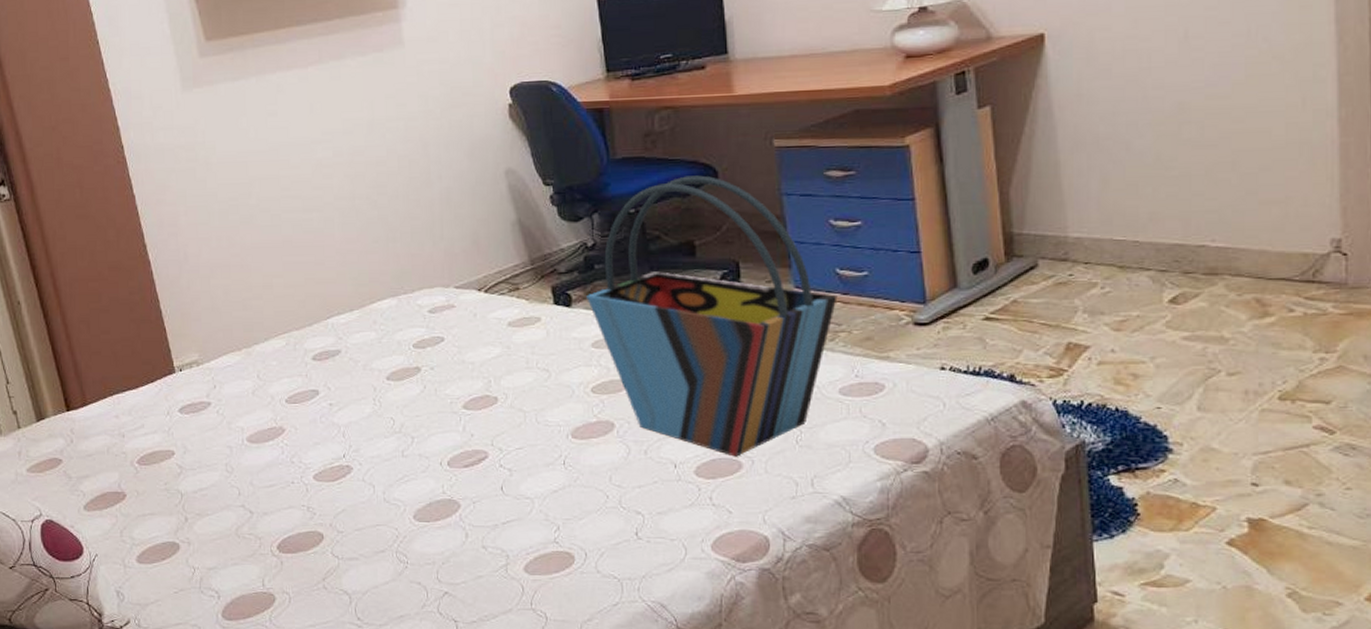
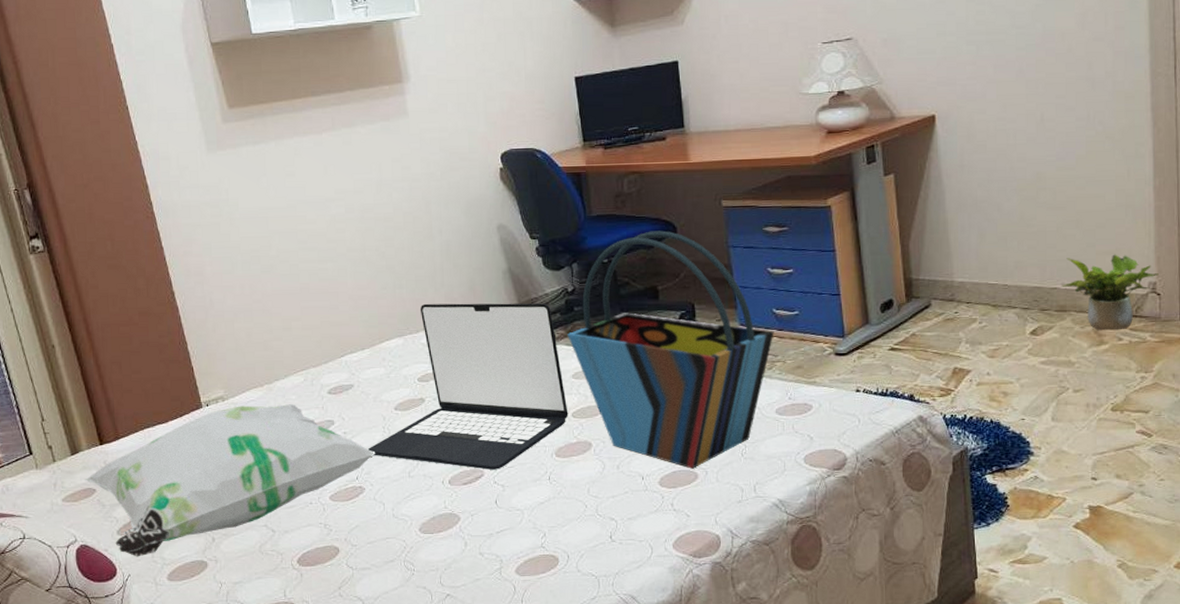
decorative pillow: none [49,371,365,536] -> present [84,404,376,557]
laptop: none [356,259,587,451] -> present [367,303,569,470]
potted plant: none [1212,203,1345,300] -> present [1062,254,1159,331]

